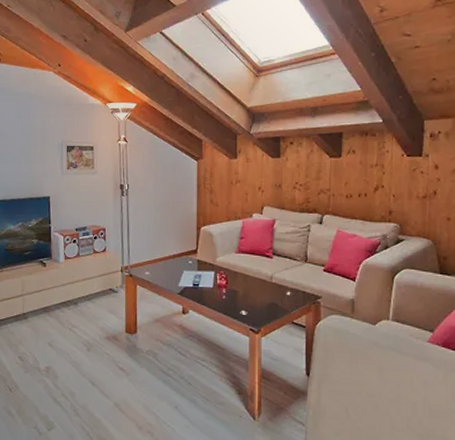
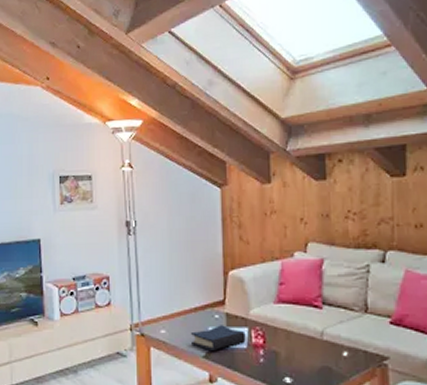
hardback book: none [170,269,212,289] -> present [191,325,246,350]

